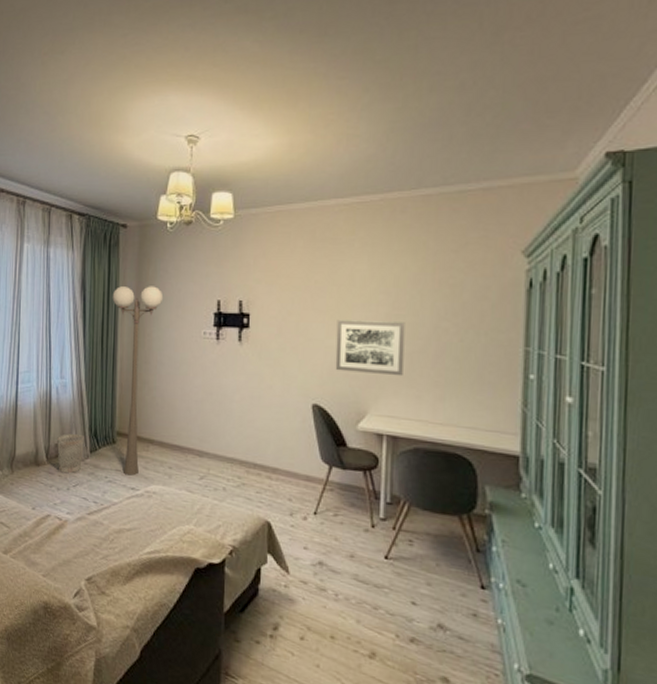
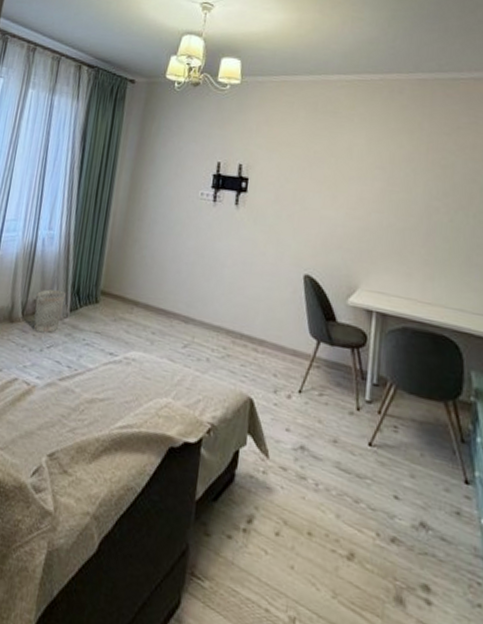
floor lamp: present [112,286,164,476] -> none [103,140,165,340]
wall art: present [335,319,405,377] -> none [329,191,399,253]

